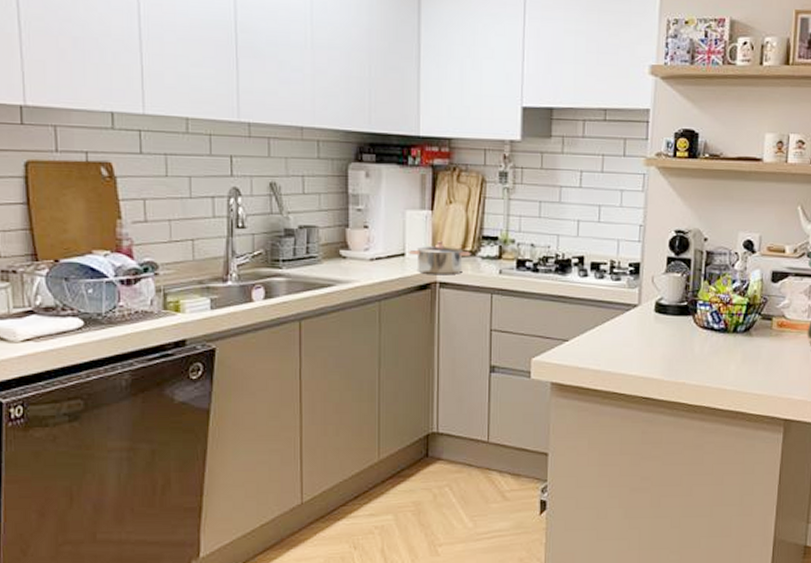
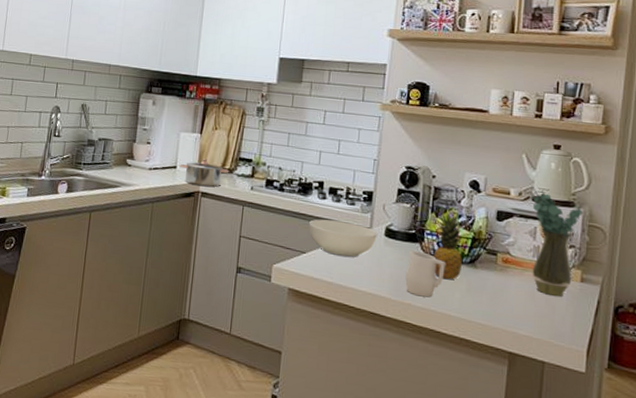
bowl: none [570,300,648,341] -> present [309,219,378,258]
mug: none [678,325,720,373] -> present [405,250,445,298]
fruit: none [707,279,737,352] -> present [433,212,462,280]

